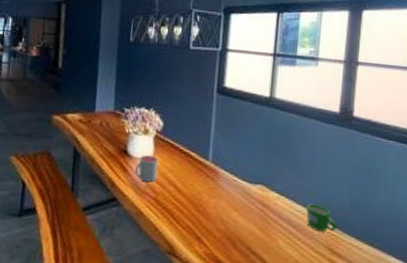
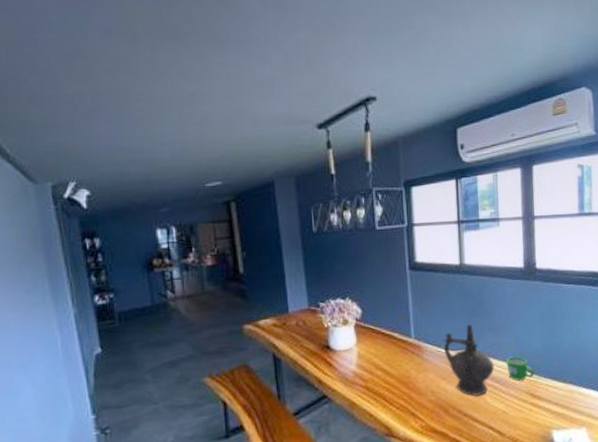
mug: present [135,154,159,183] -> none [341,344,364,372]
ceremonial vessel: none [241,159,293,238] -> present [443,324,494,397]

